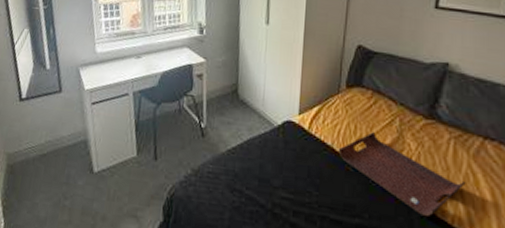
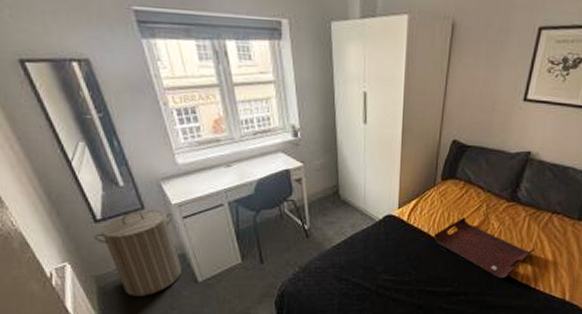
laundry hamper: none [16,92,85,181] -> present [94,209,183,296]

